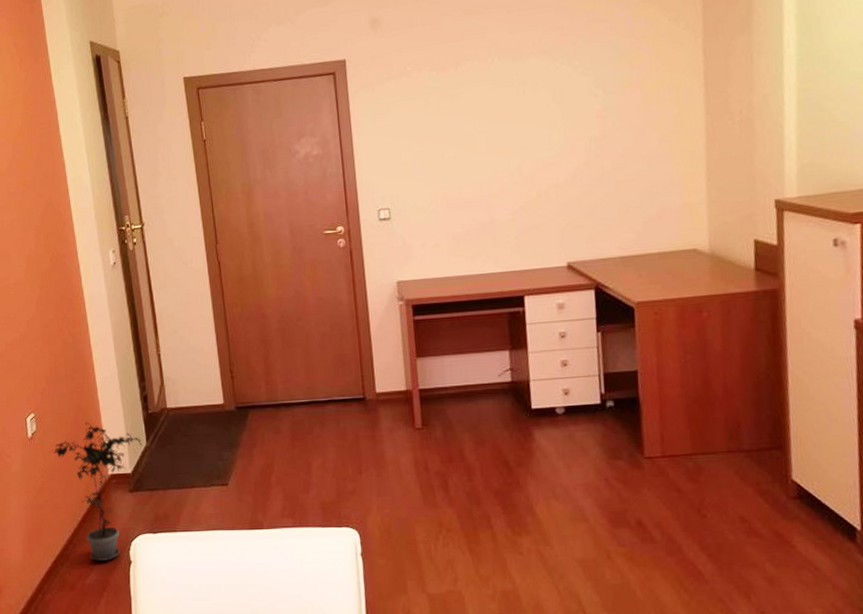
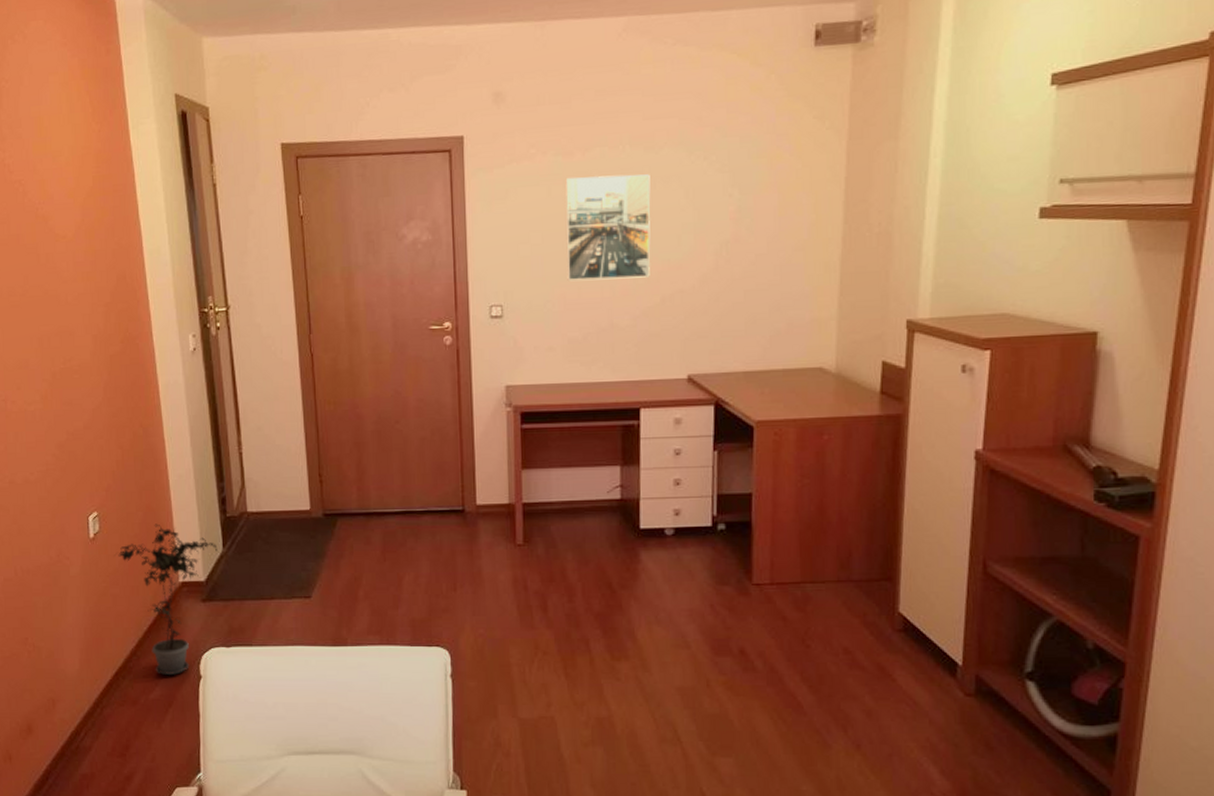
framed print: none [441,81,525,182] -> present [565,174,651,281]

